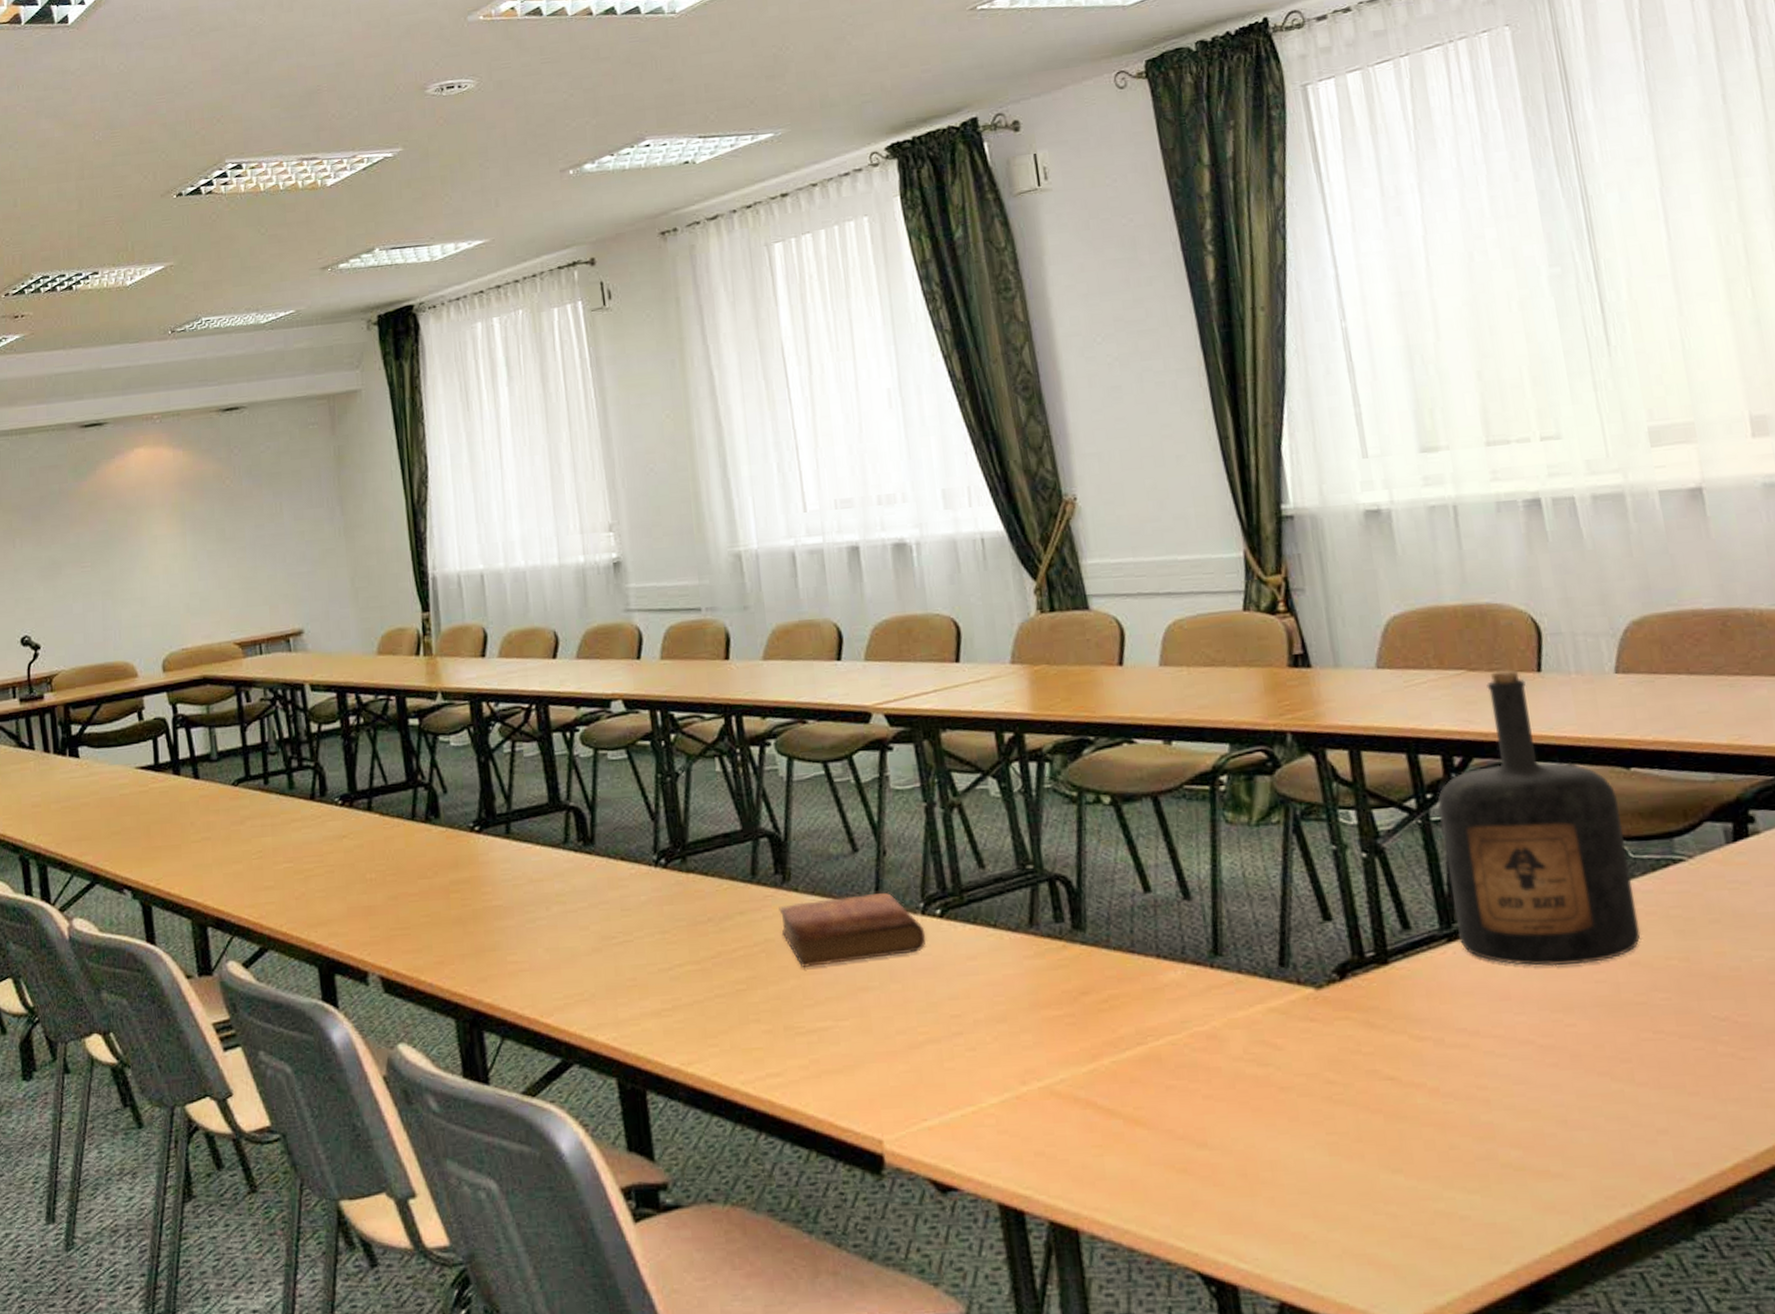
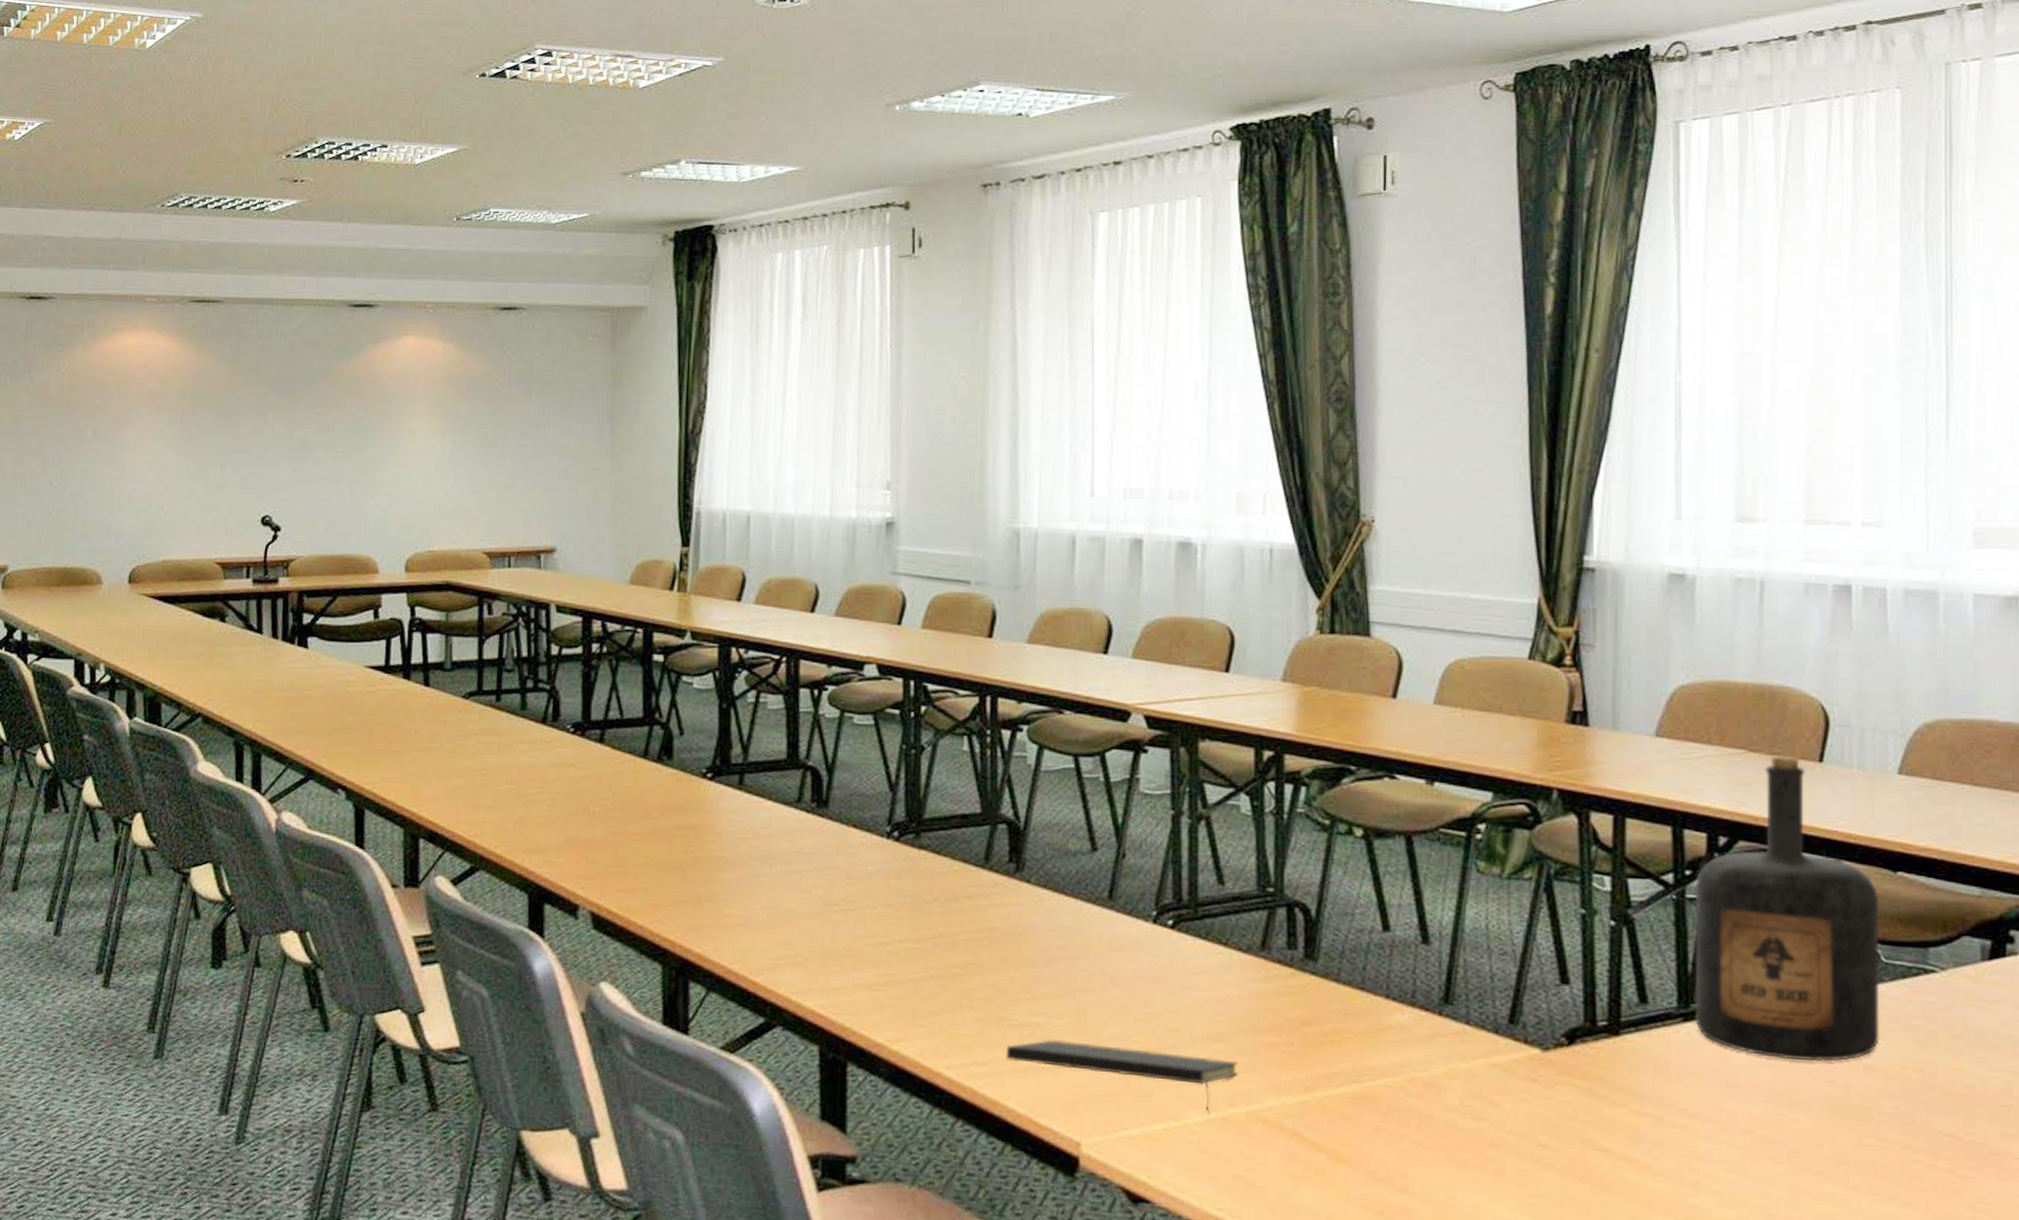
bible: present [779,892,926,967] -> none [1008,894,1154,961]
notepad: none [797,1038,1025,1094] -> present [1005,1038,1238,1113]

